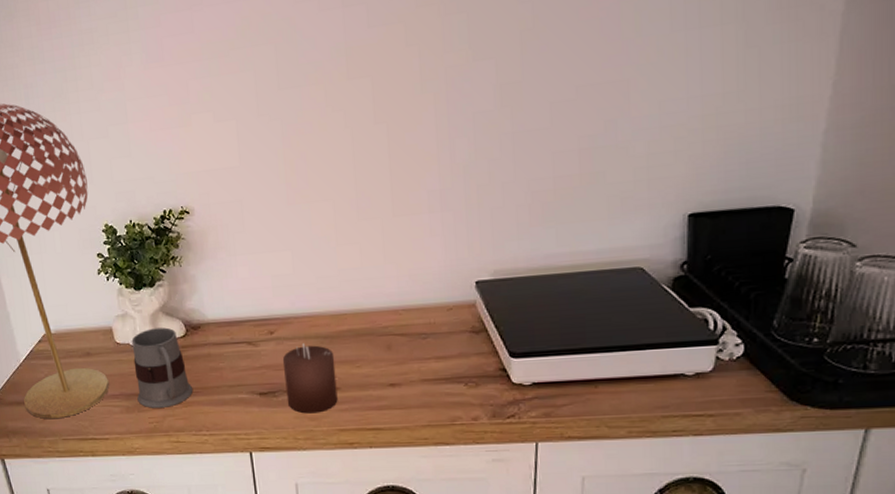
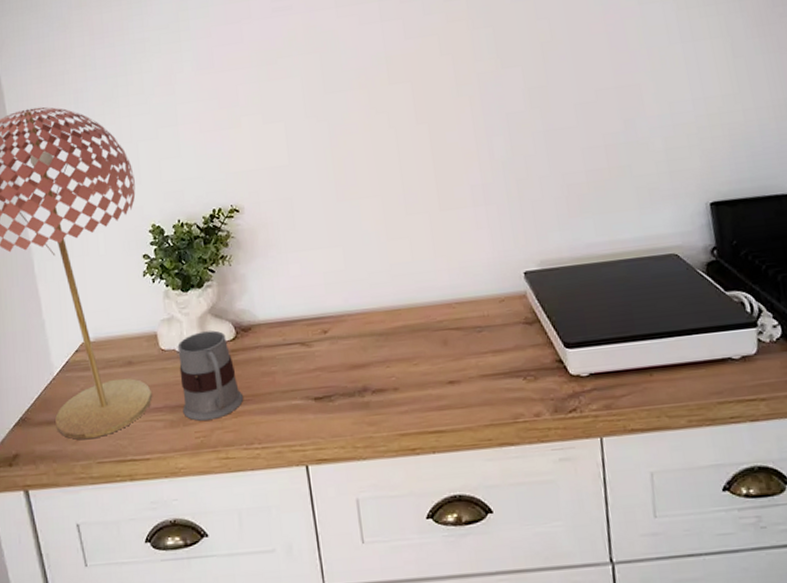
candle: present [282,343,338,414] -> none [337,342,397,419]

